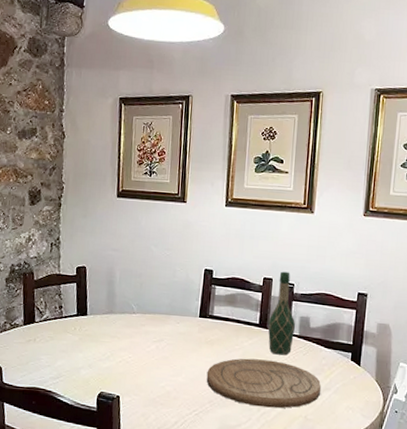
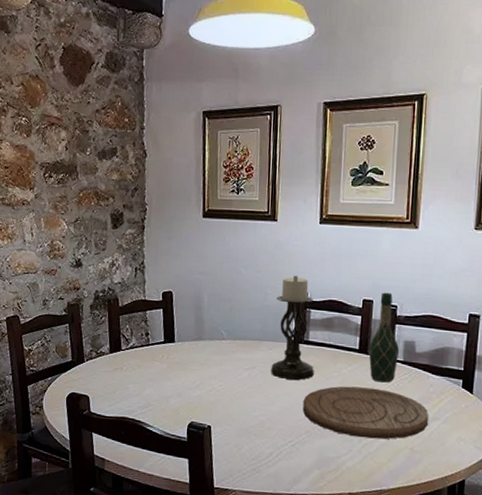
candle holder: none [177,253,218,352] -> present [271,275,314,380]

